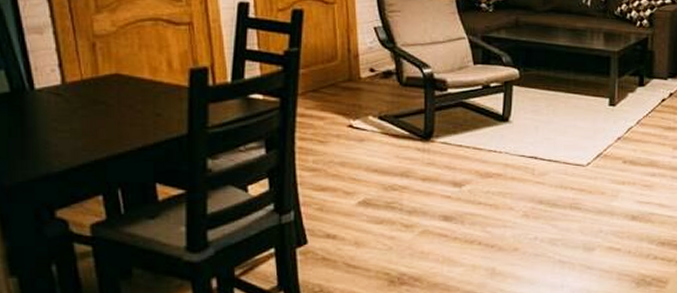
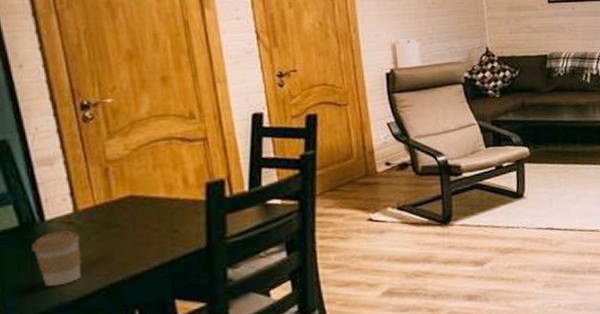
coffee cup: none [22,101,68,155] -> present [32,230,82,286]

